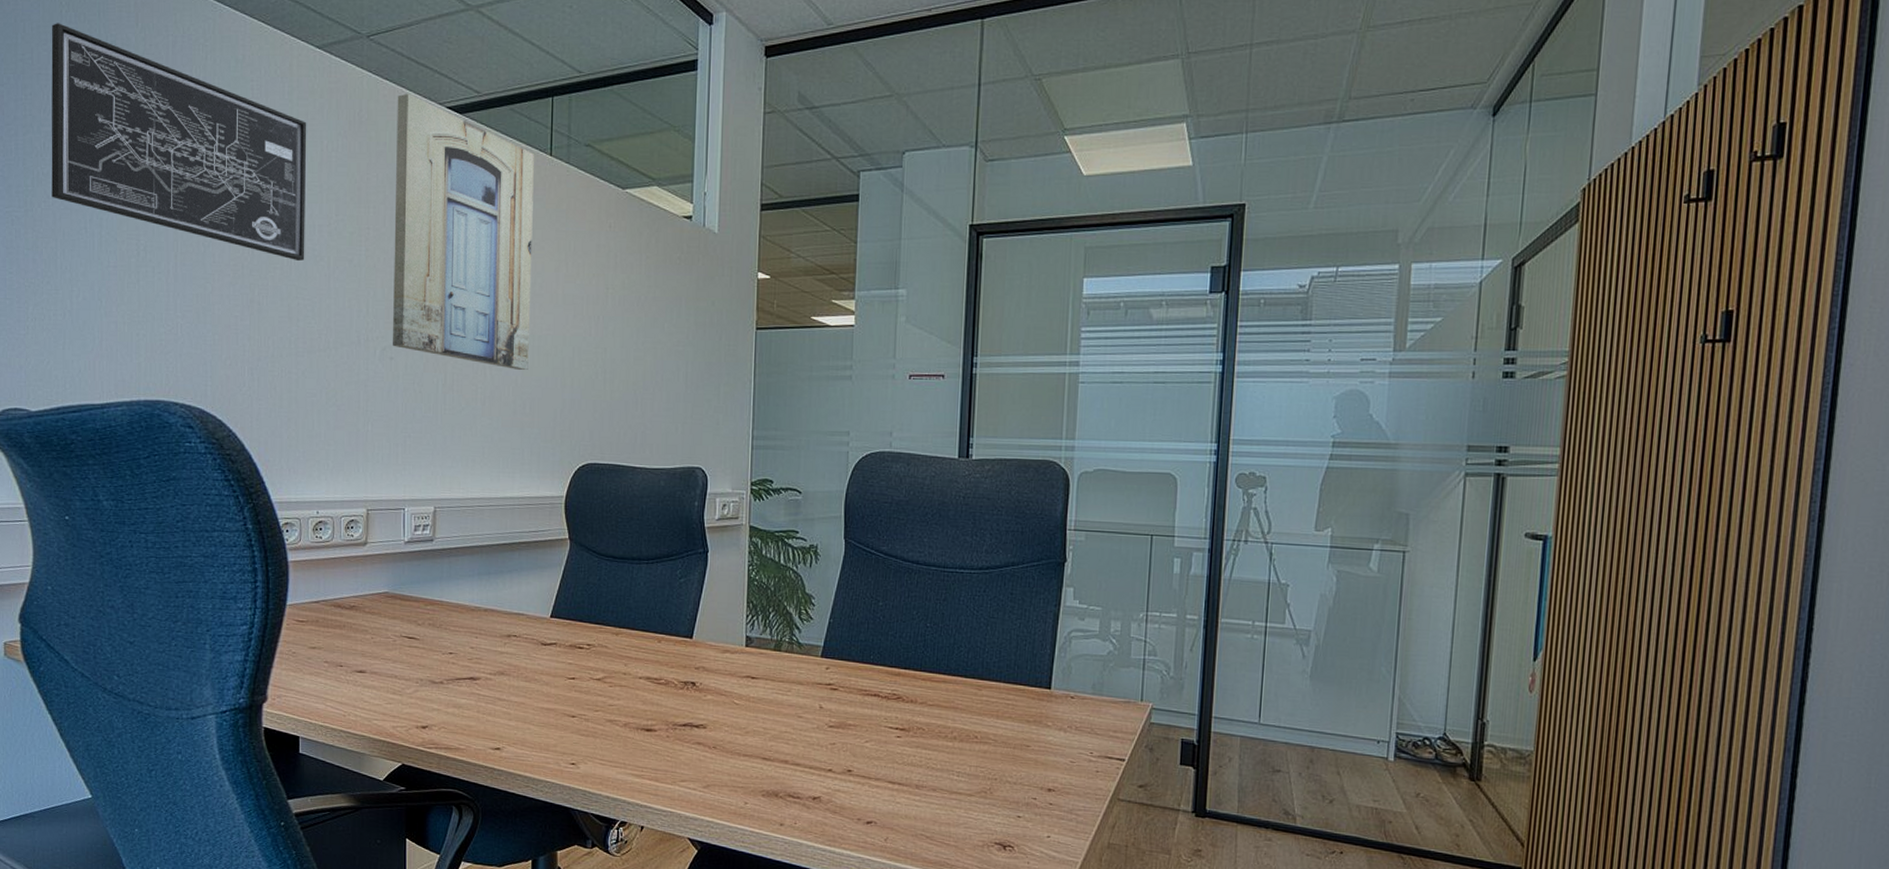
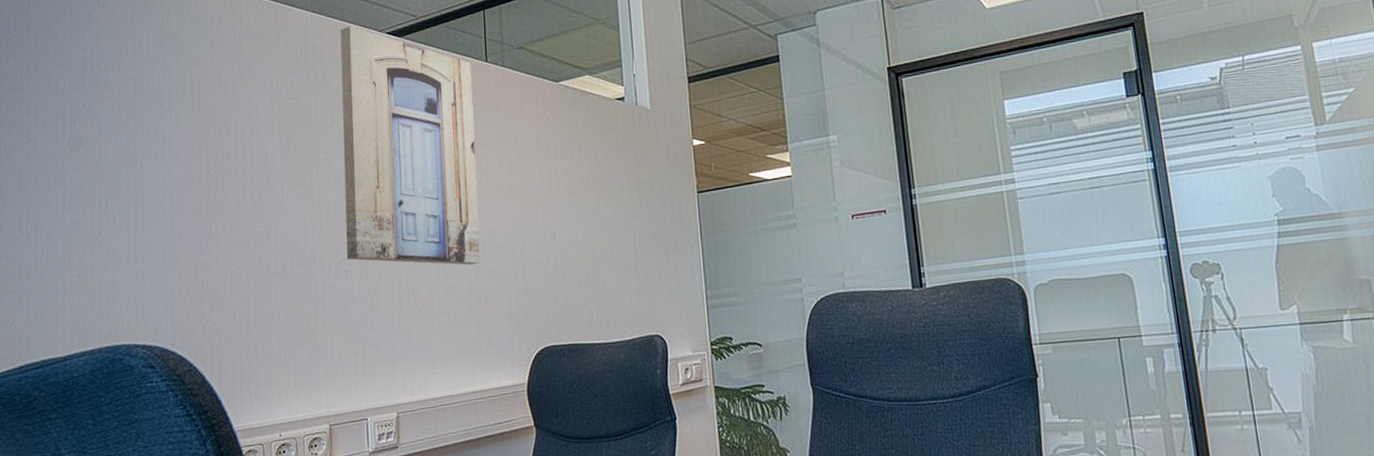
wall art: present [51,23,307,260] -> none [18,10,259,192]

